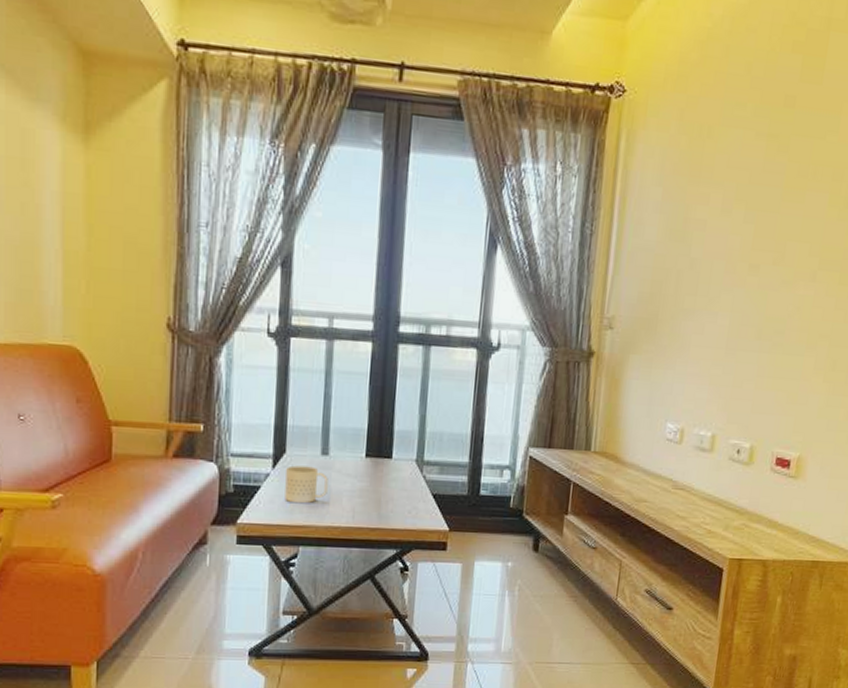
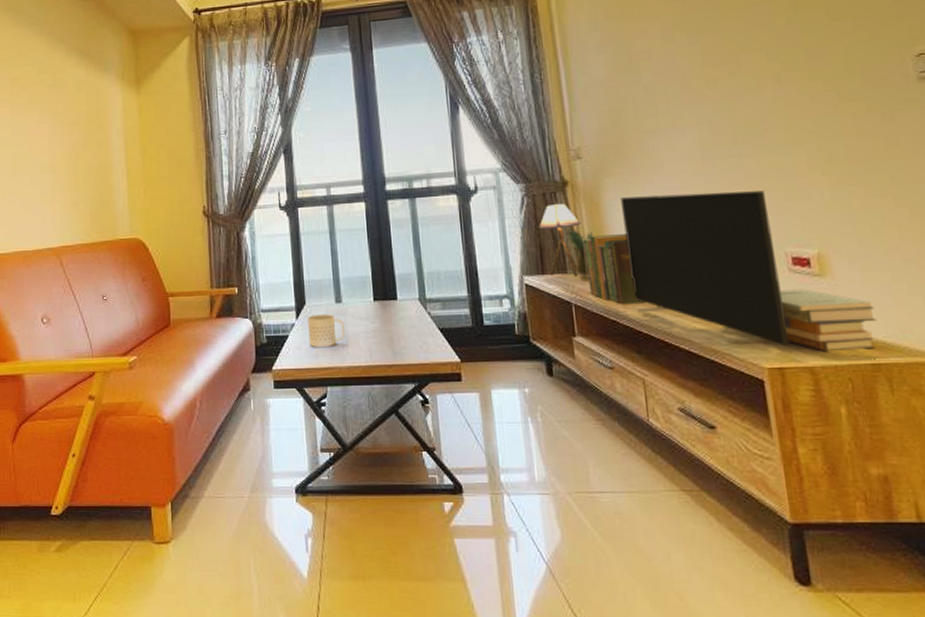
table lamp: none [555,374,598,455] -> present [539,203,581,278]
vase: none [580,403,607,460] -> present [565,228,593,282]
books: none [590,414,640,489] -> present [583,234,646,305]
television: none [630,377,771,539] -> present [620,191,790,345]
books: none [752,487,828,548] -> present [779,289,877,352]

